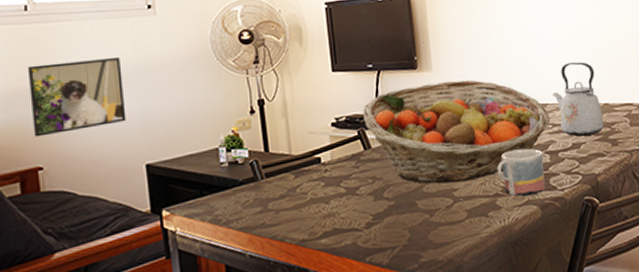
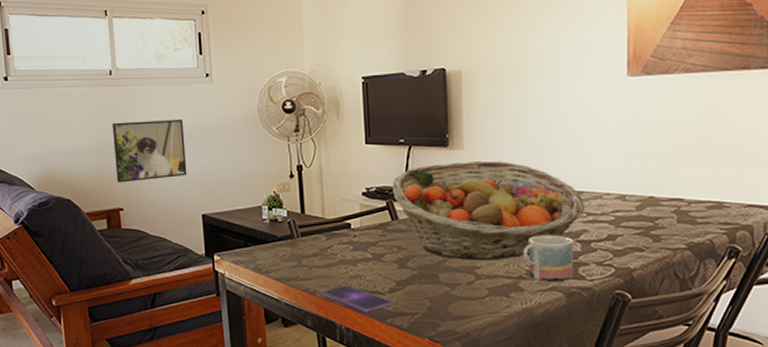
smartphone: none [292,225,369,254] -> present [322,285,391,313]
kettle: present [552,62,605,137] -> none [590,150,647,228]

